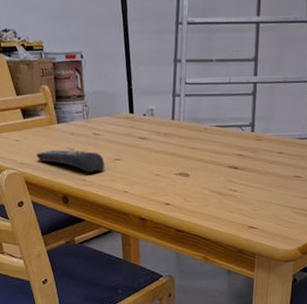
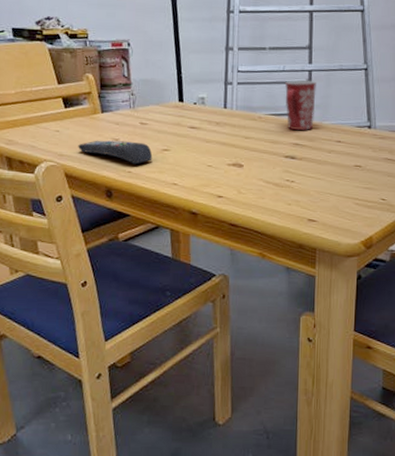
mug: none [230,92,261,142] -> present [284,80,316,131]

